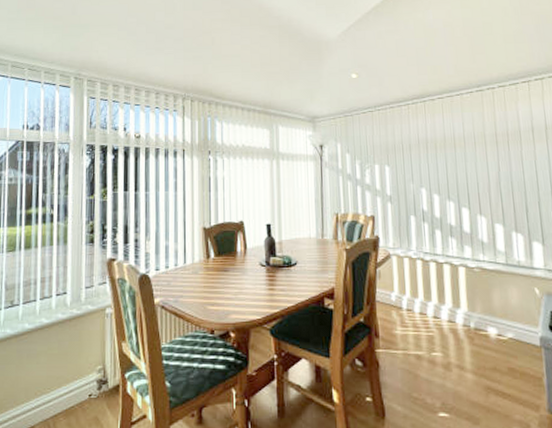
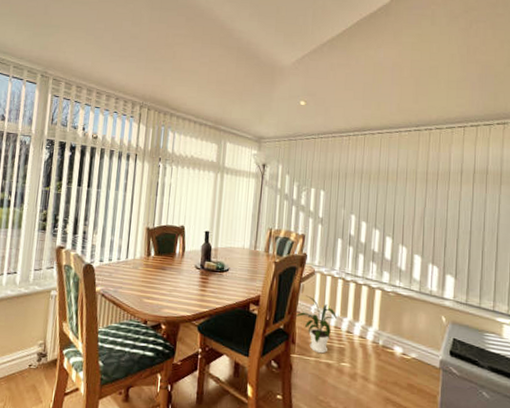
house plant: none [376,281,422,345] -> present [296,295,338,354]

